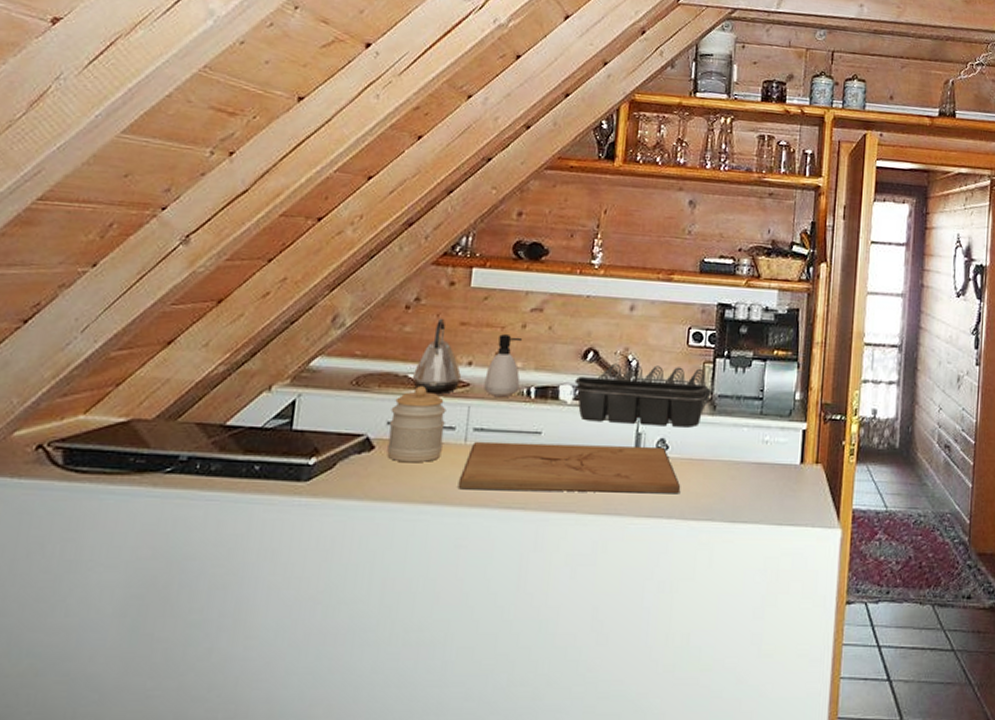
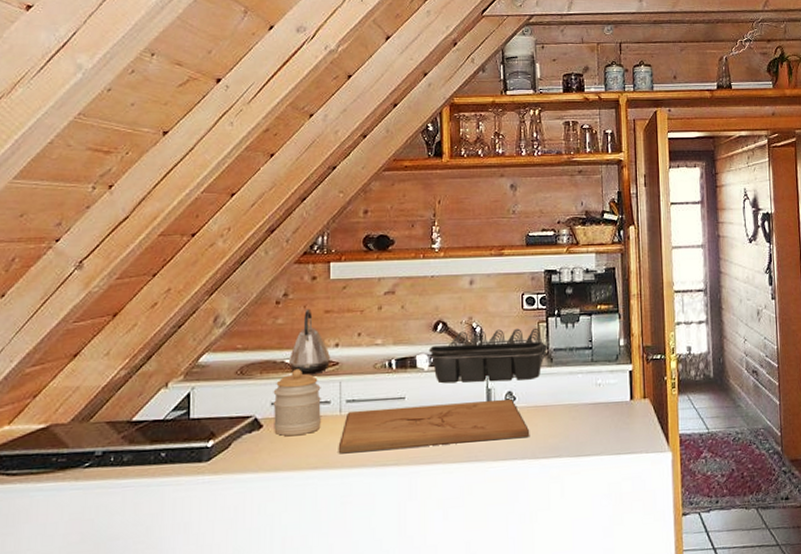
soap dispenser: present [483,334,523,398] -> none [351,317,382,372]

